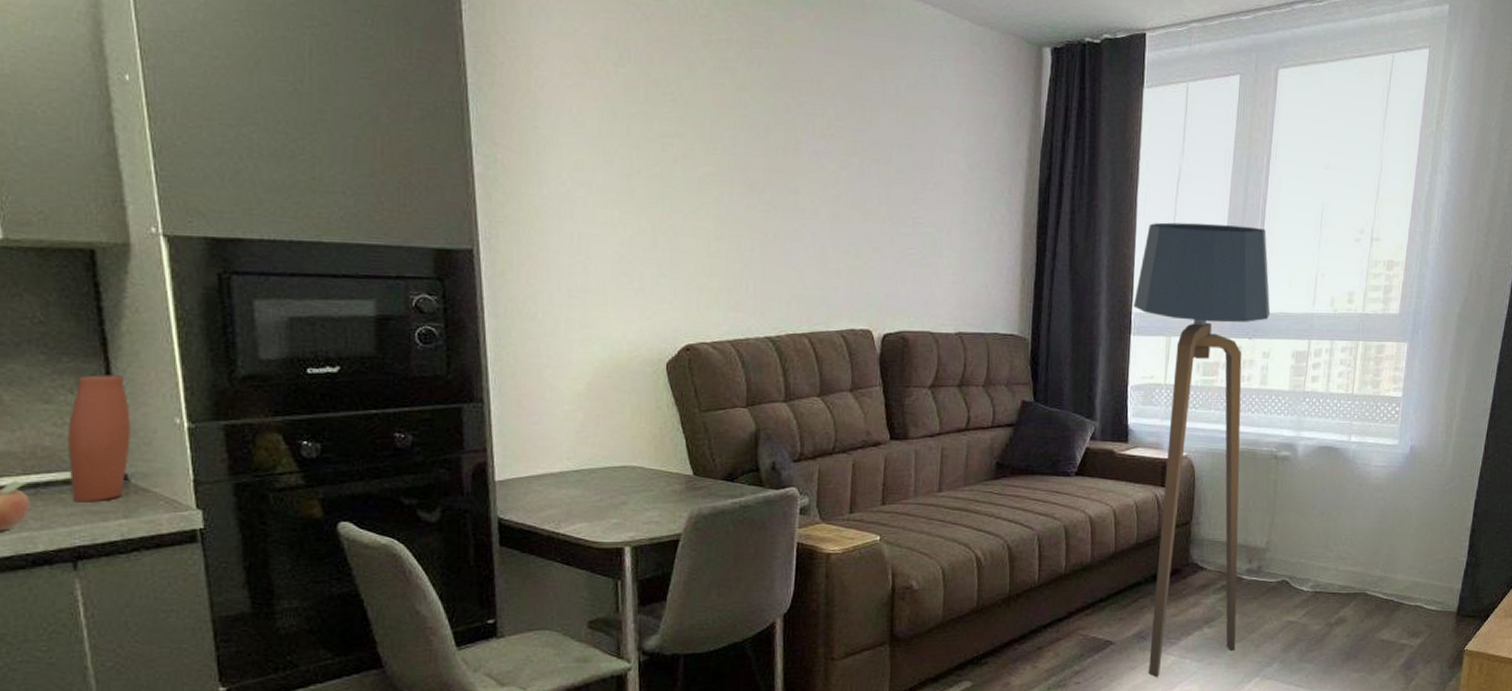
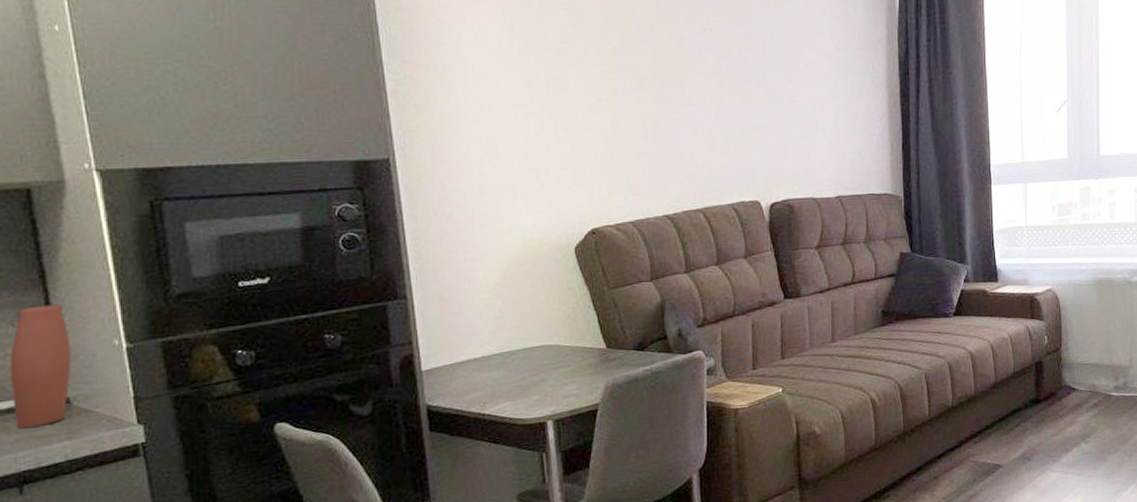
floor lamp: present [1133,222,1271,677] -> none [991,80,1112,494]

